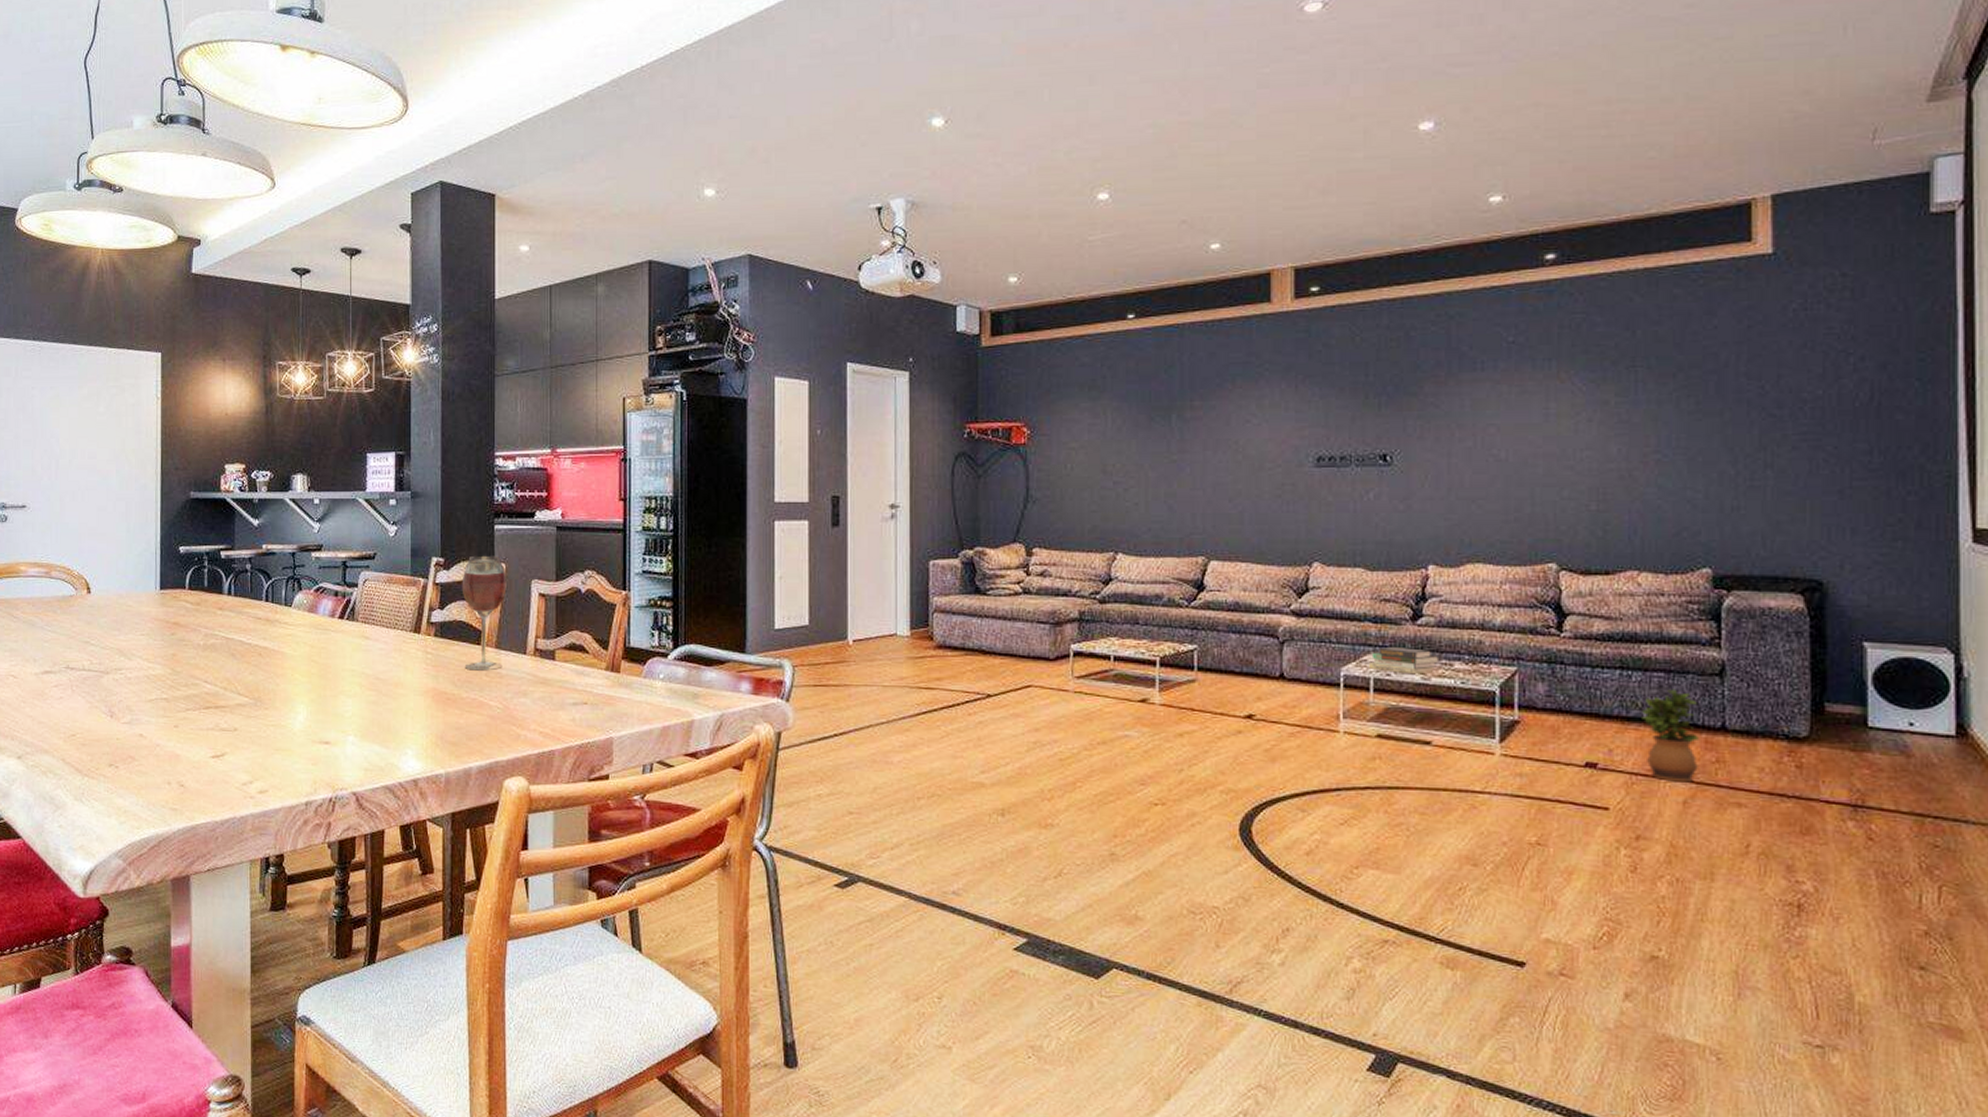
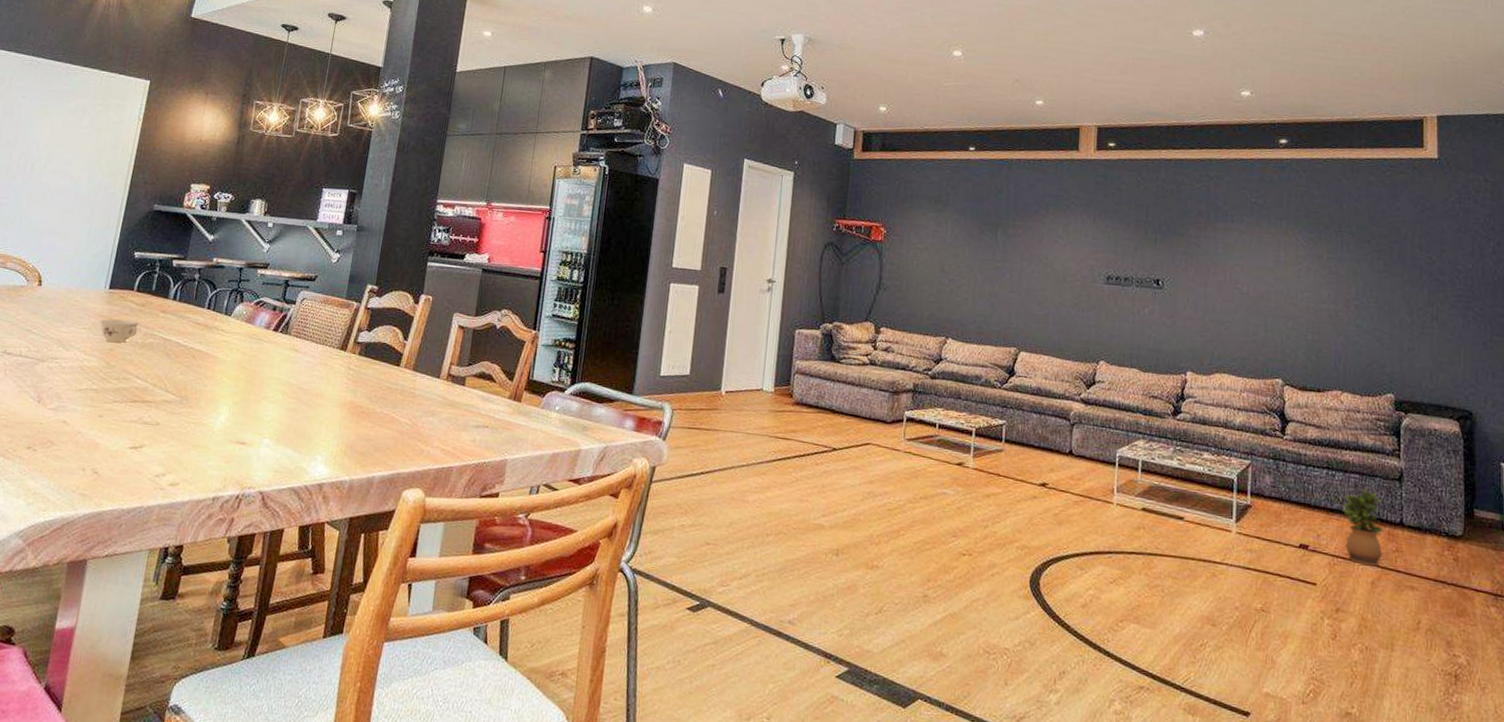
teacup: none [157,622,198,647] -> present [99,319,139,343]
wineglass: present [462,555,507,671] -> none [382,287,432,390]
books: present [1368,646,1438,675] -> none [1138,435,1192,461]

